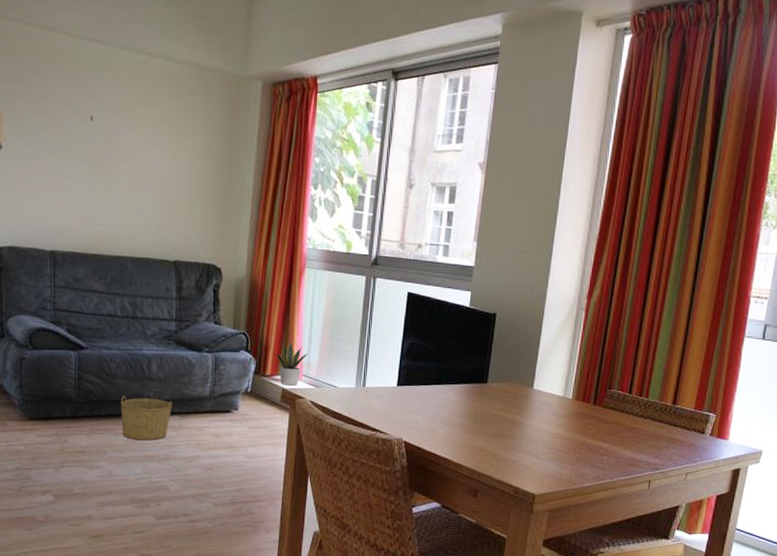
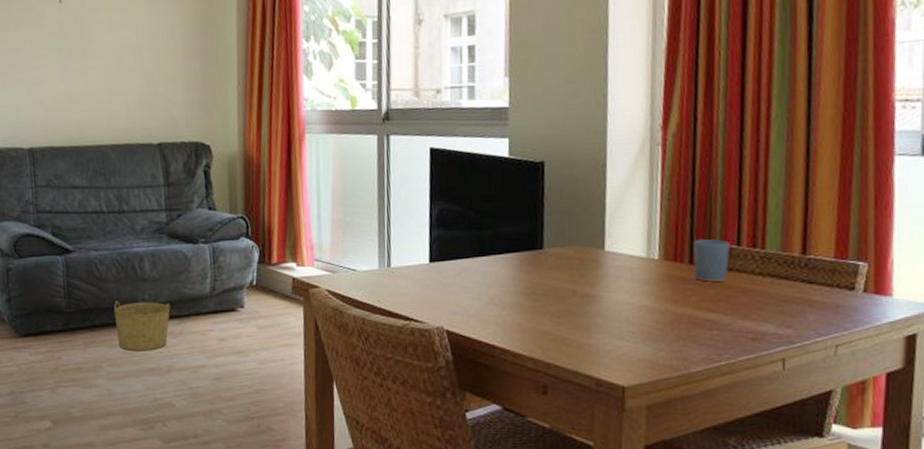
potted plant: present [275,340,309,387] -> none [280,219,319,275]
mug: none [596,386,624,420] -> present [693,238,730,282]

